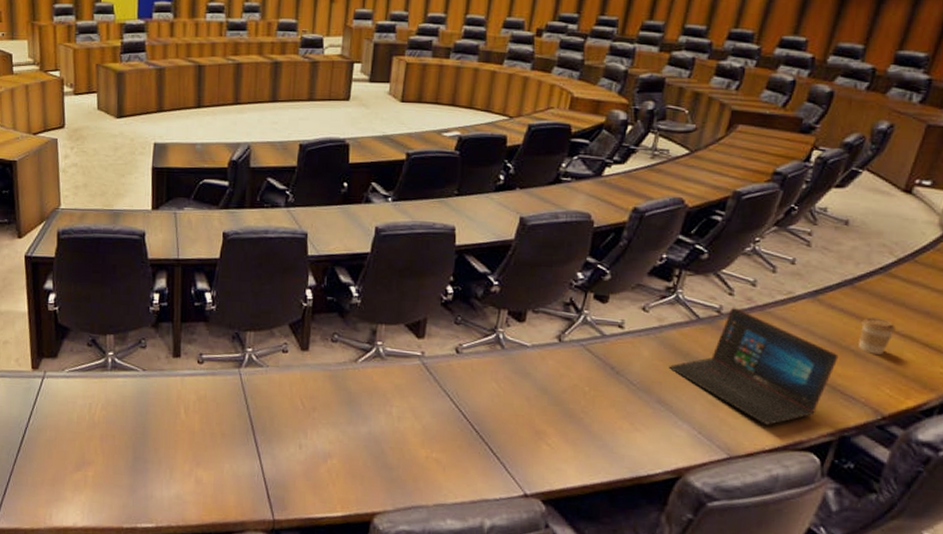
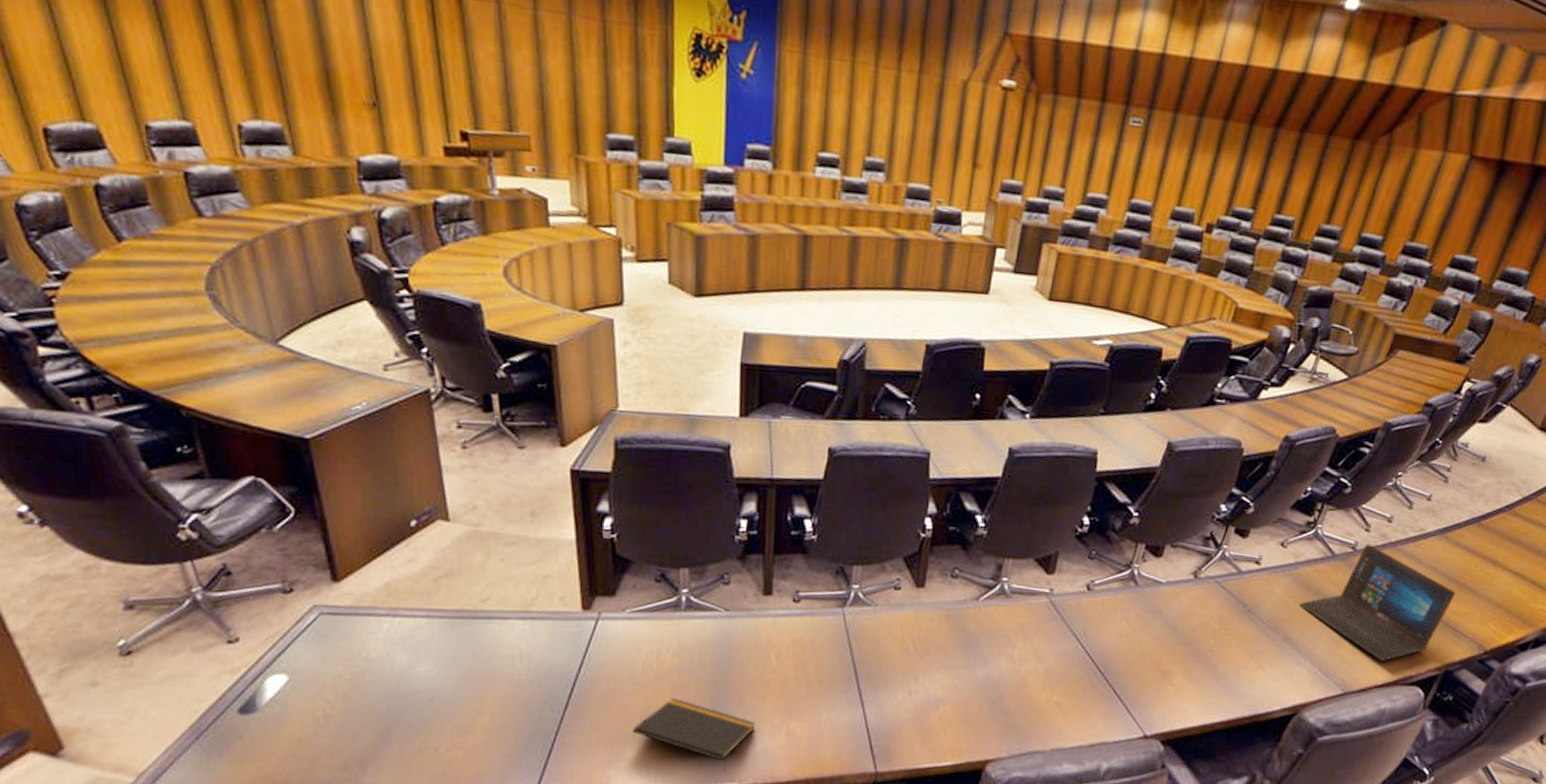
notepad: none [70,446,169,514] -> present [633,698,755,772]
coffee cup: present [859,317,895,354] -> none [1475,555,1510,592]

